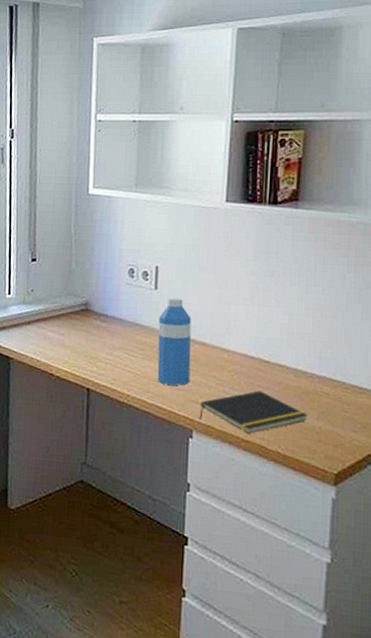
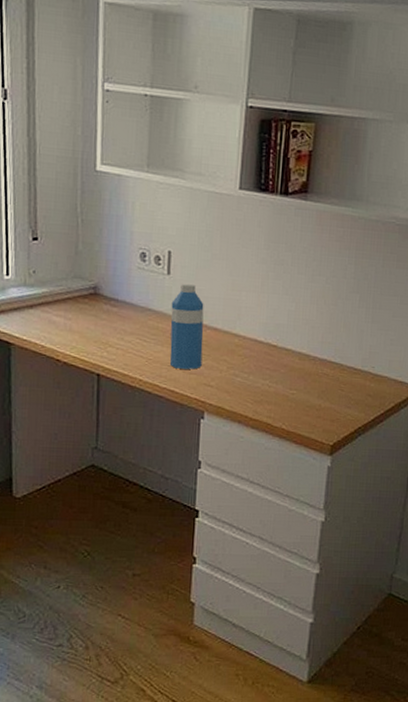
notepad: present [199,390,308,434] -> none [210,373,310,413]

